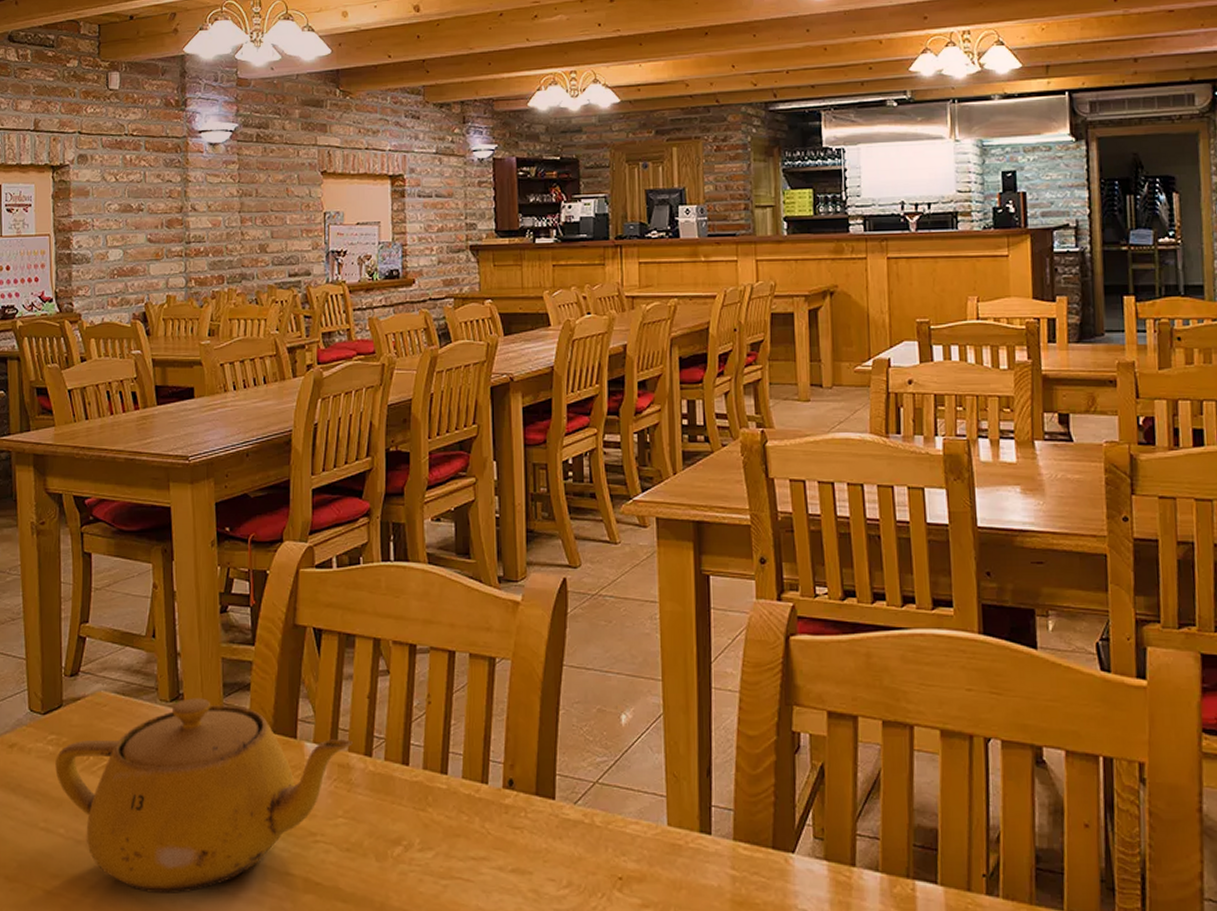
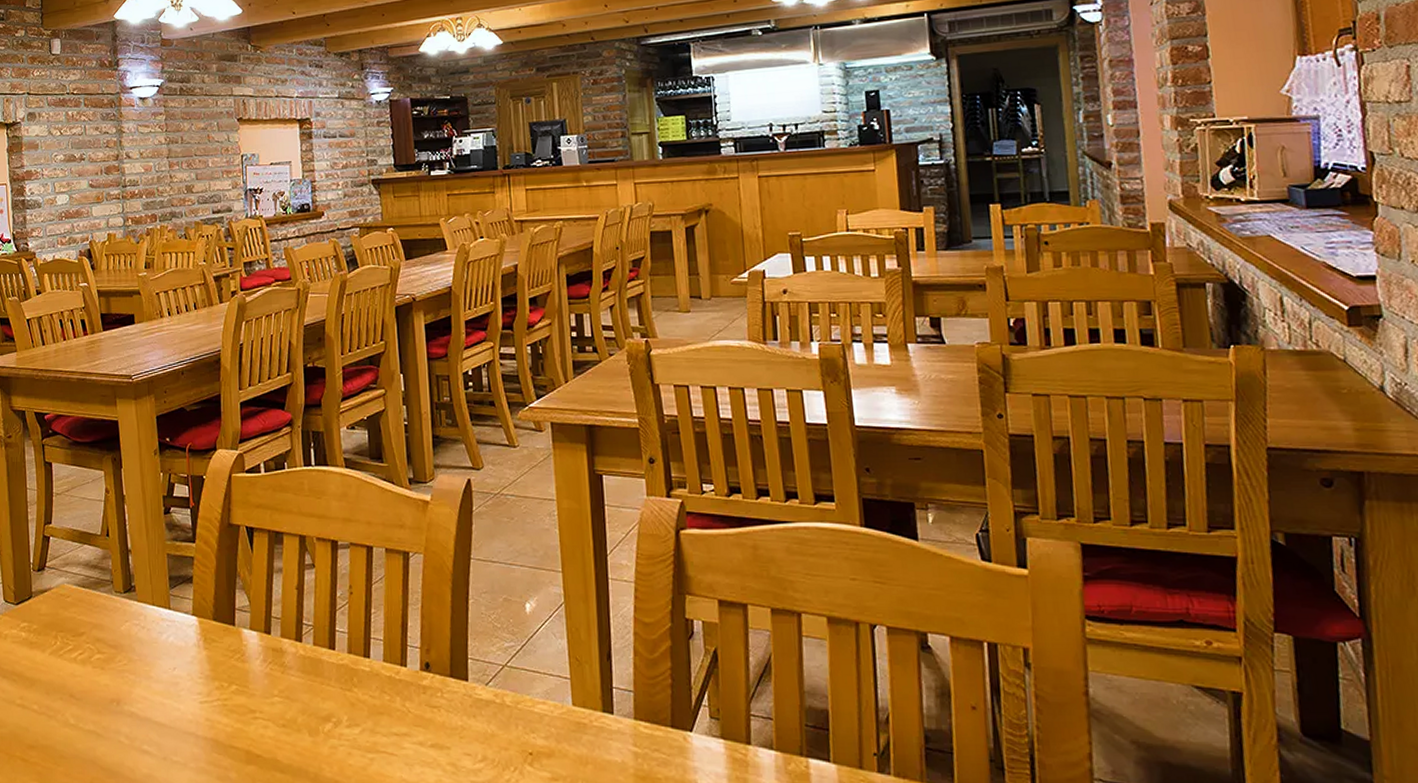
teapot: present [55,698,353,895] -> none [28,590,284,764]

